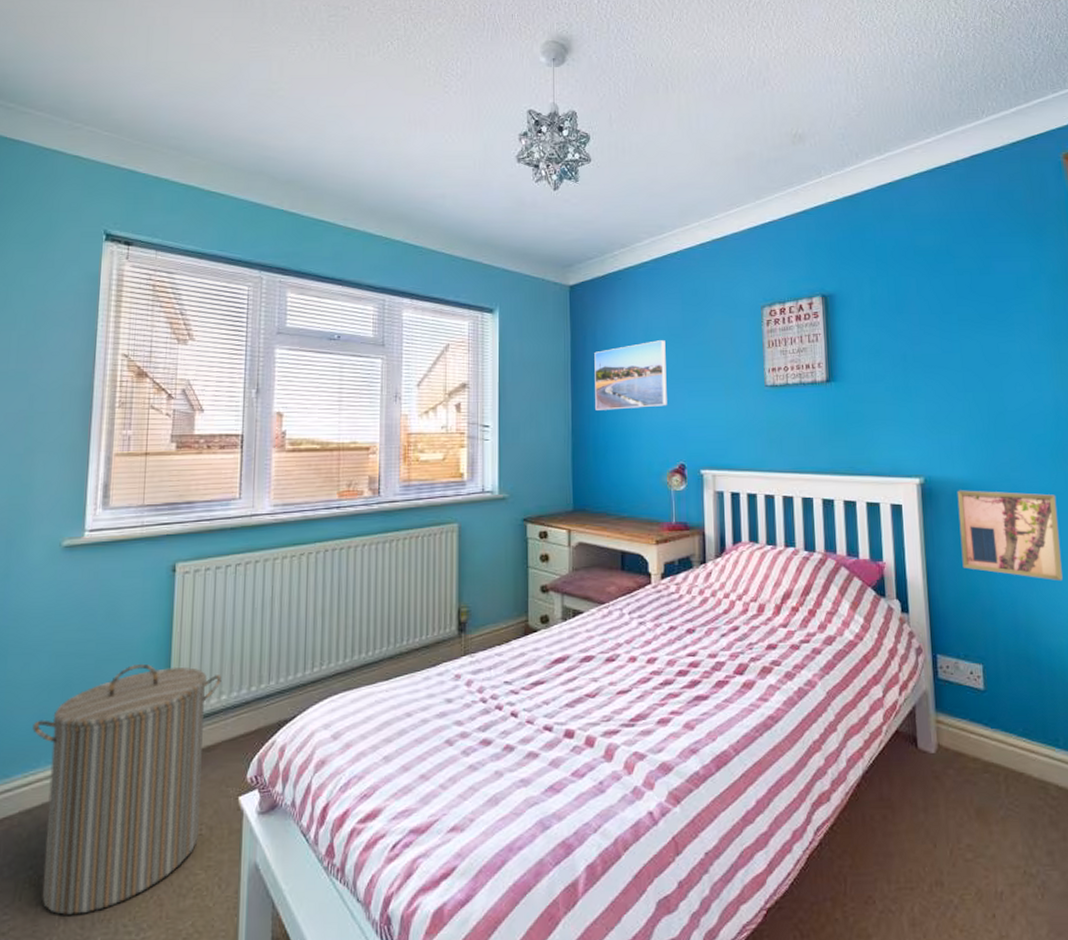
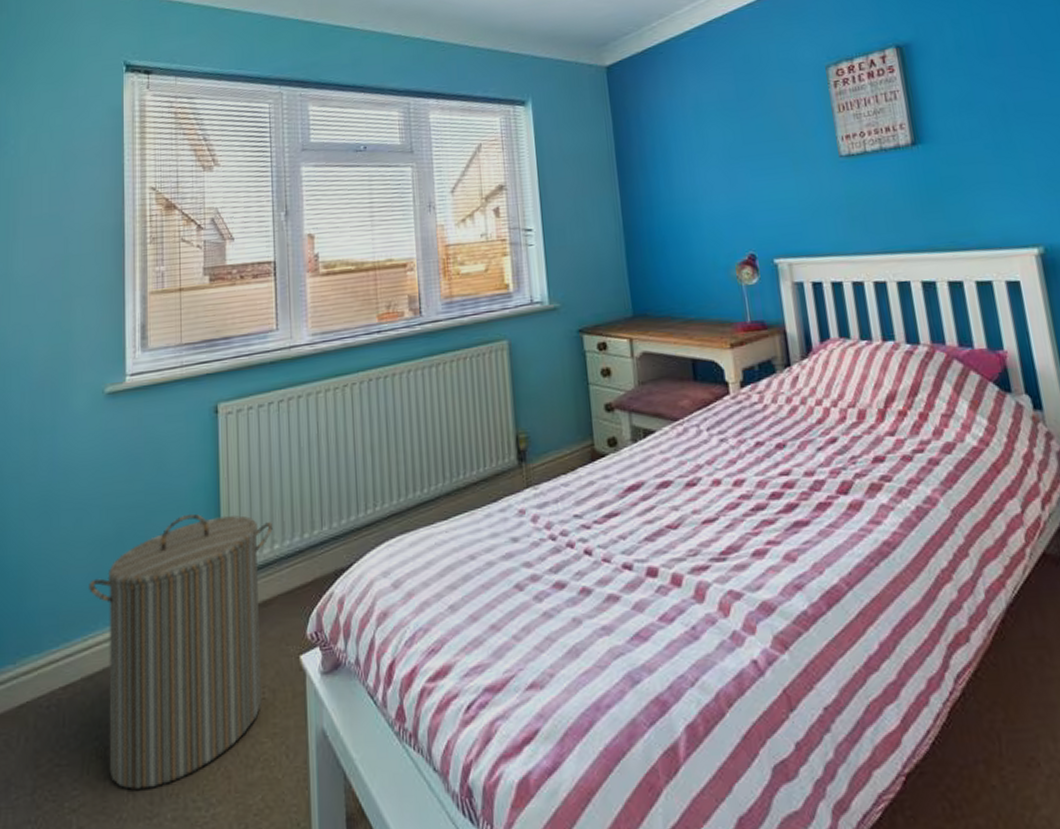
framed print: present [594,340,667,410] -> none [640,116,728,202]

